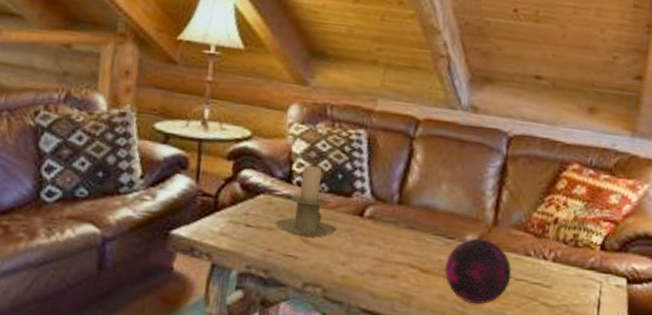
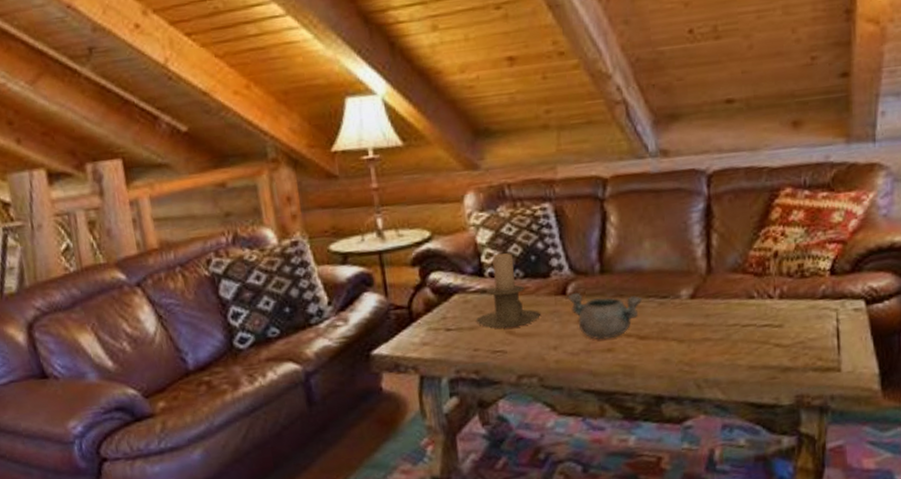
decorative bowl: none [364,216,432,266] -> present [567,292,643,340]
decorative orb: present [445,238,512,305] -> none [663,290,737,362]

